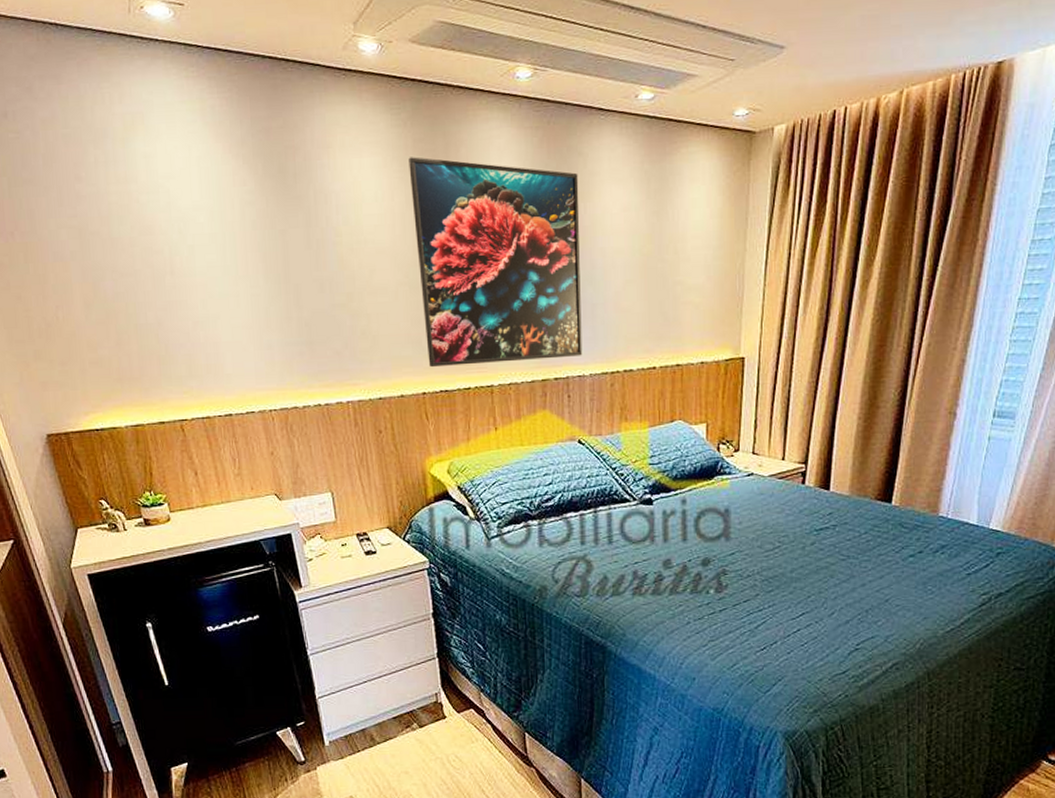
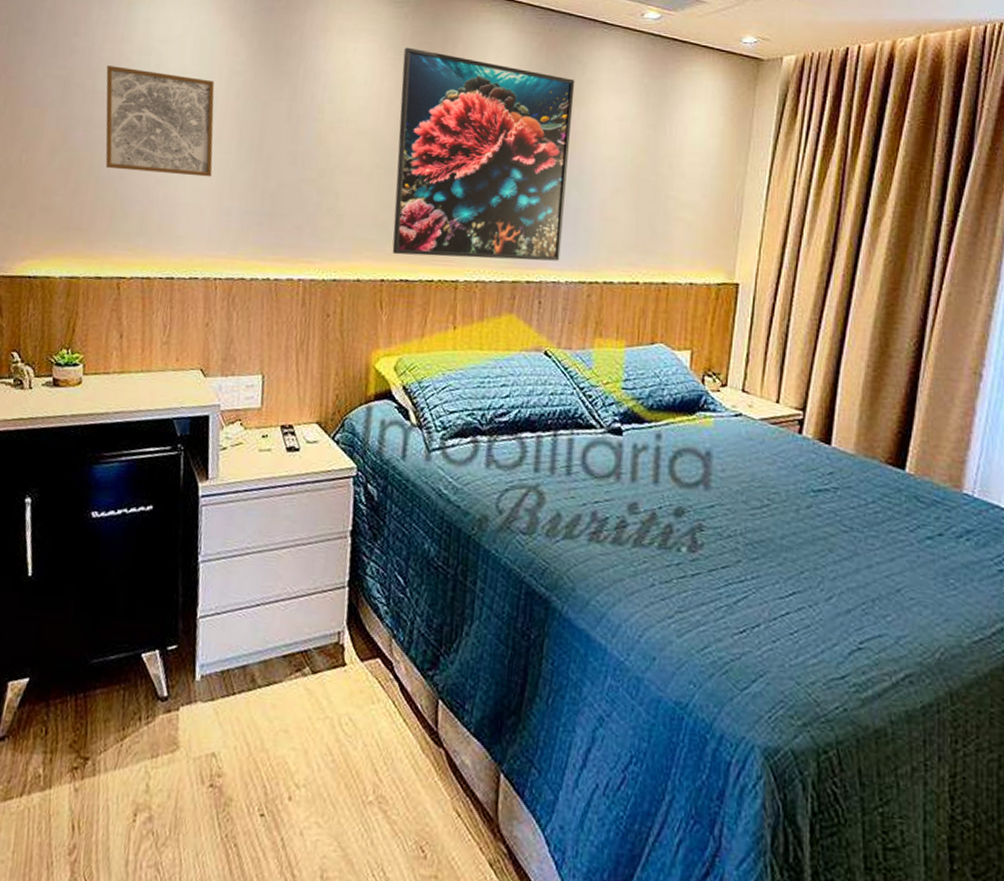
wall art: none [117,209,246,316] -> present [105,66,215,177]

